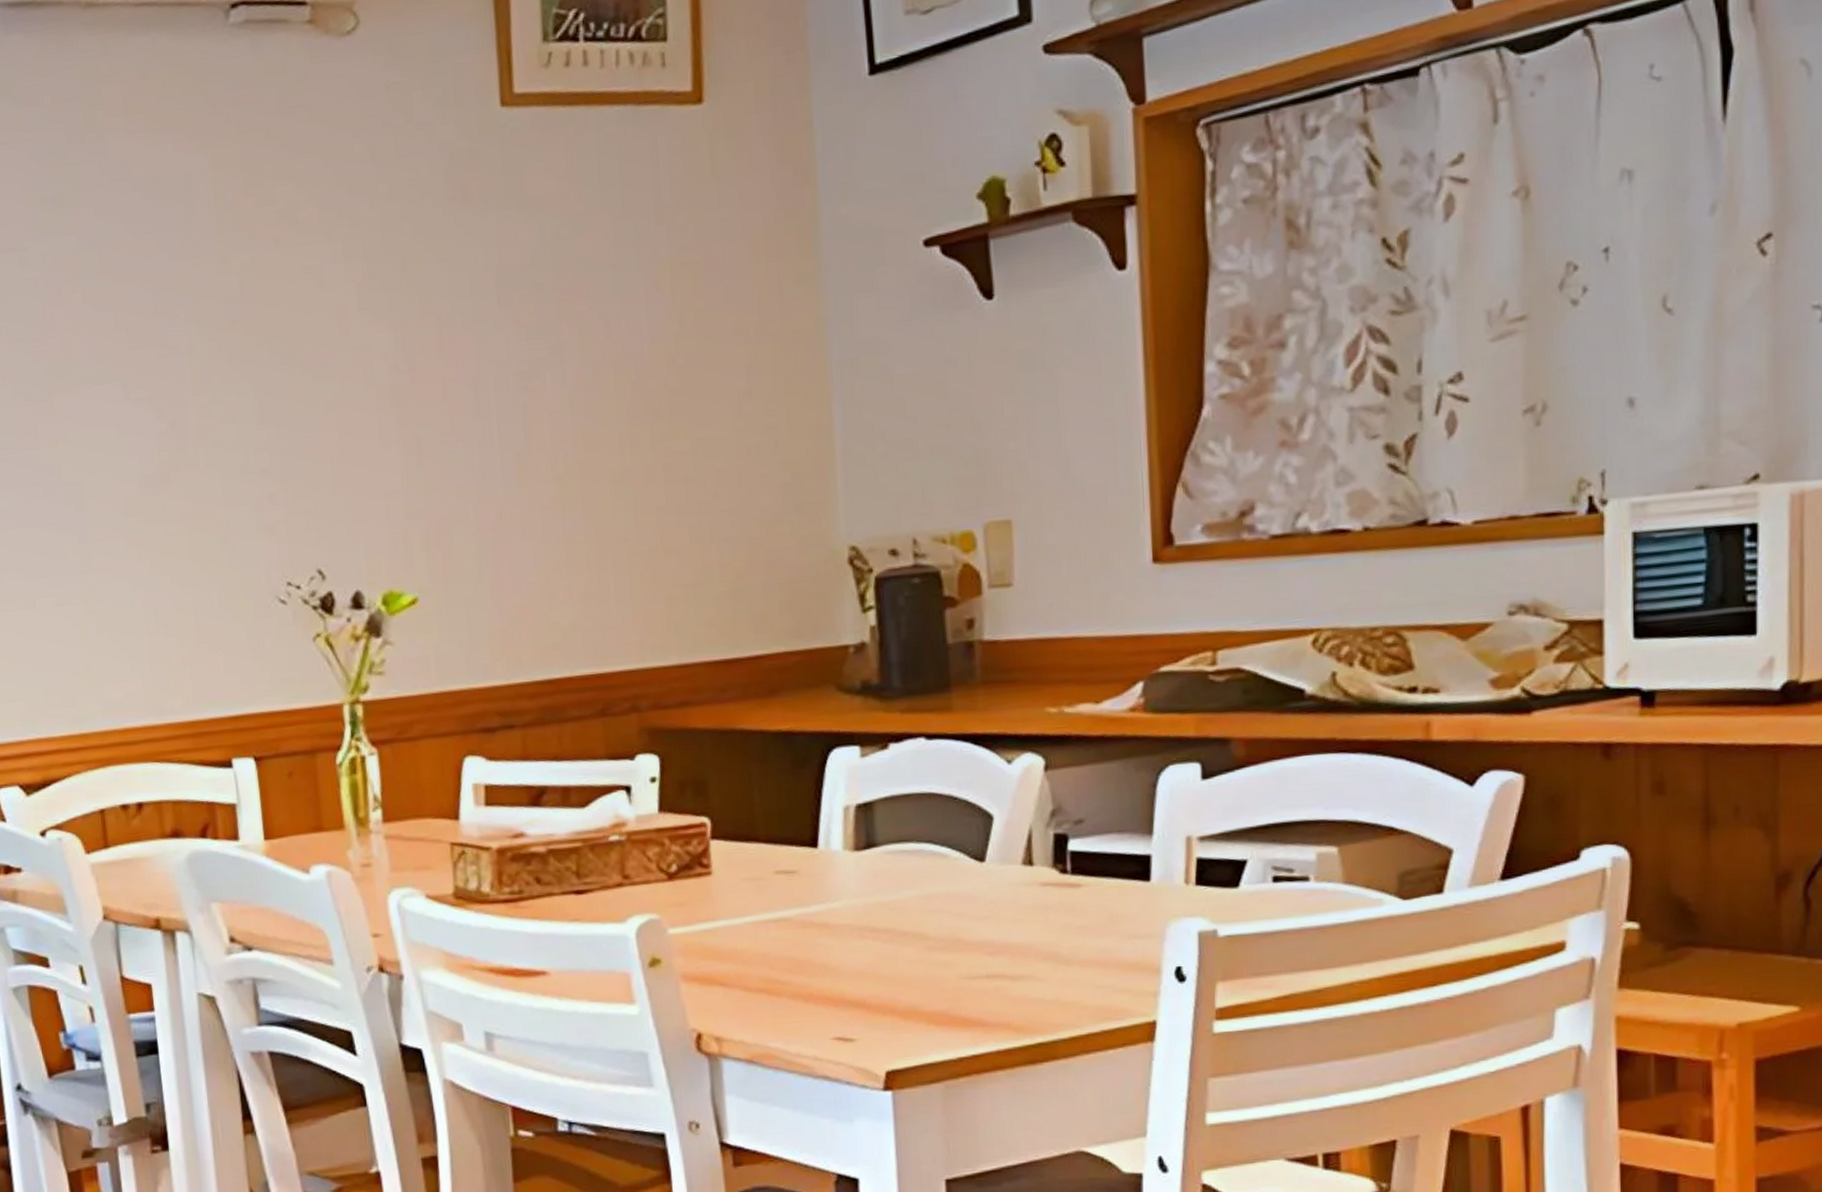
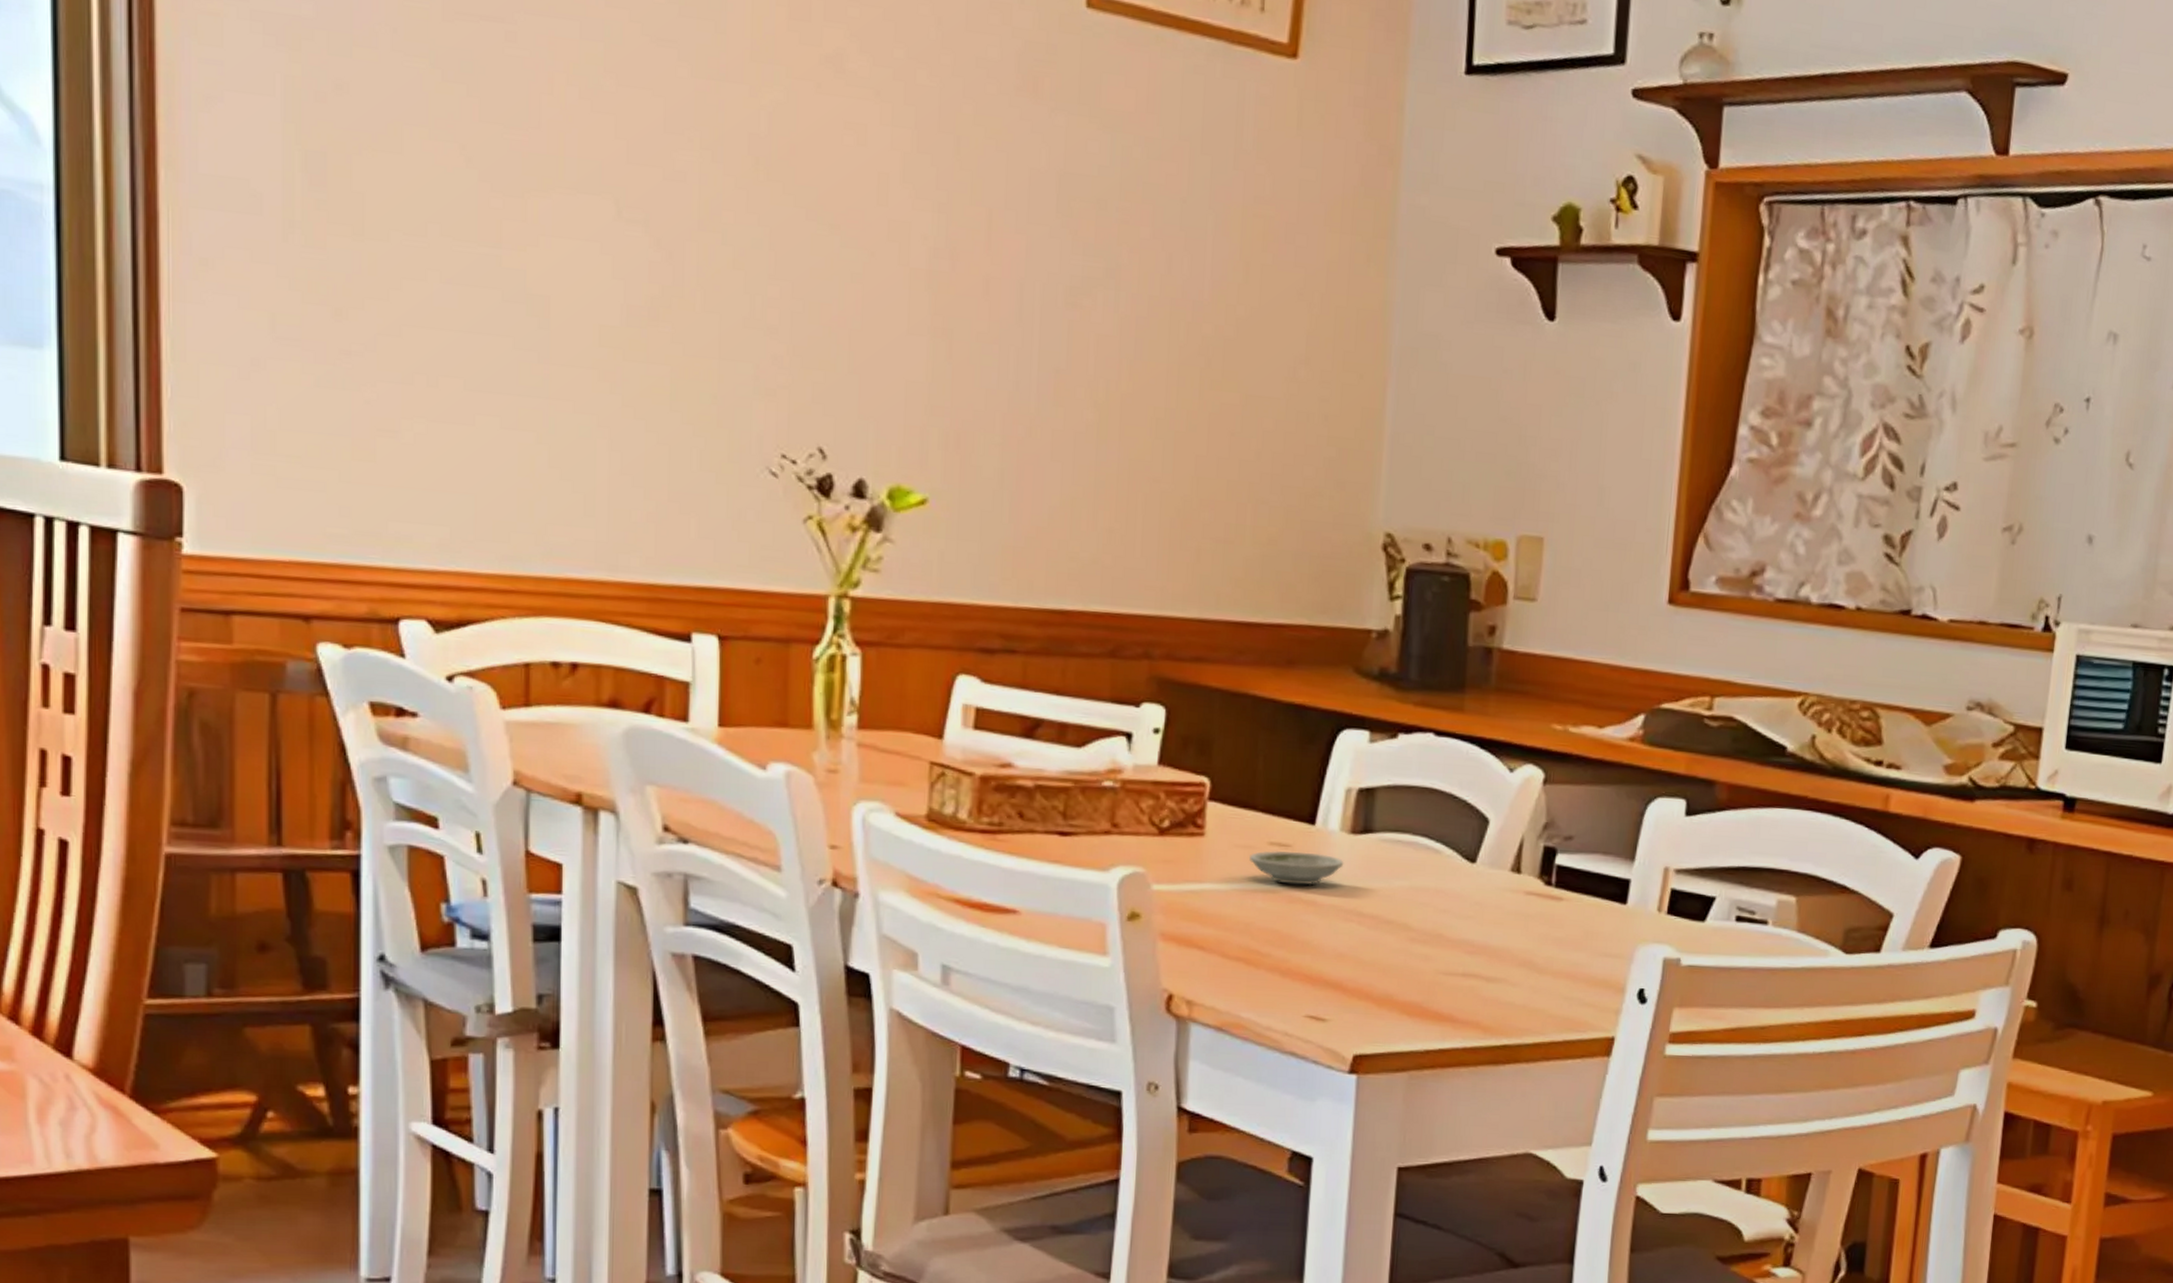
saucer: none [758,875,852,910] -> present [1250,850,1344,886]

